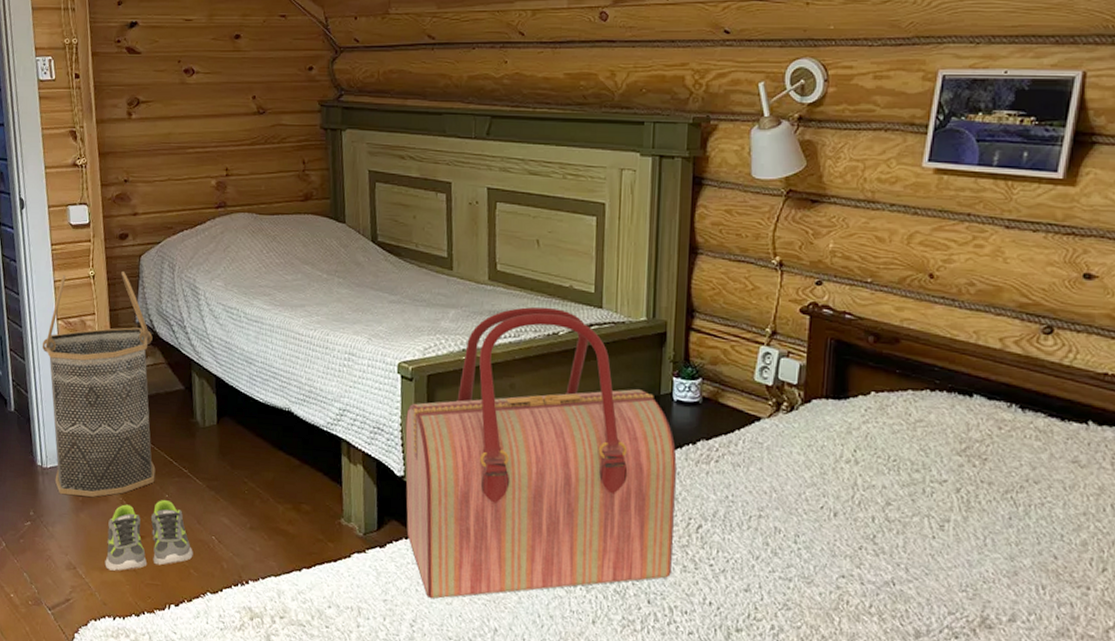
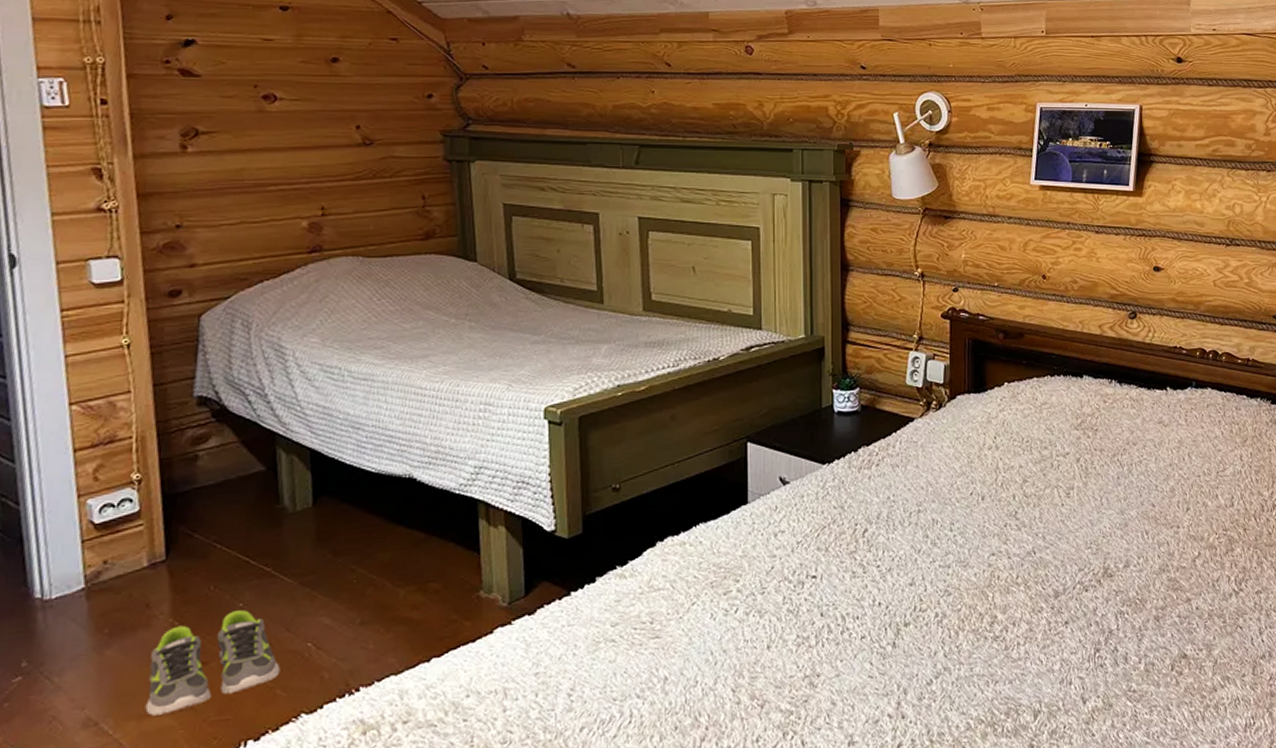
basket: present [42,272,156,497] -> none [43,336,224,631]
handbag: present [405,306,677,600] -> none [555,333,841,661]

